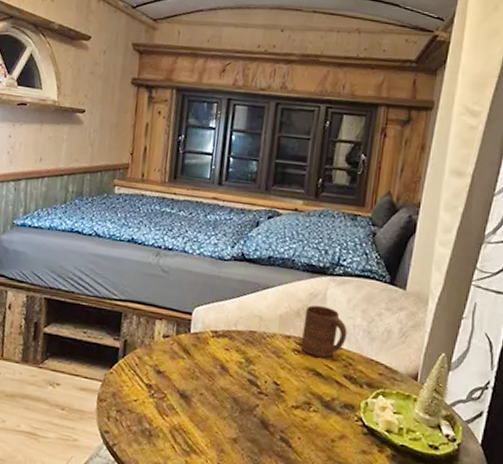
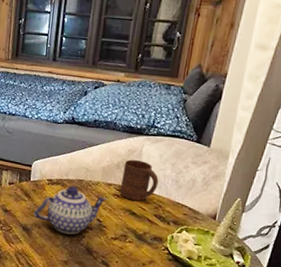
teapot: none [194,338,287,403] -> present [33,185,108,235]

